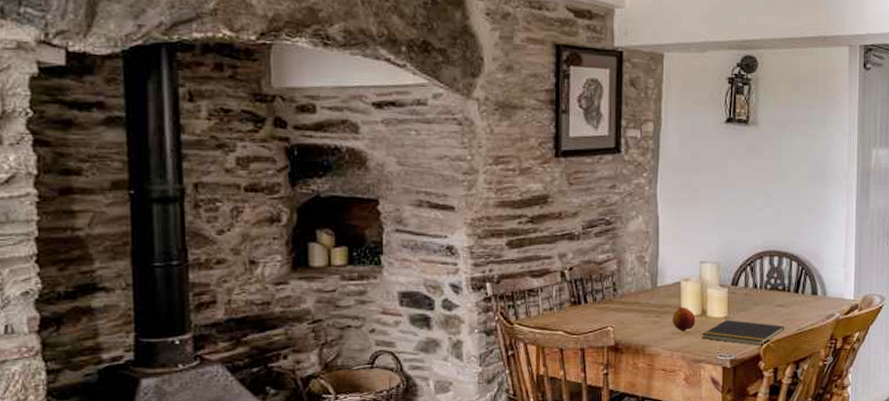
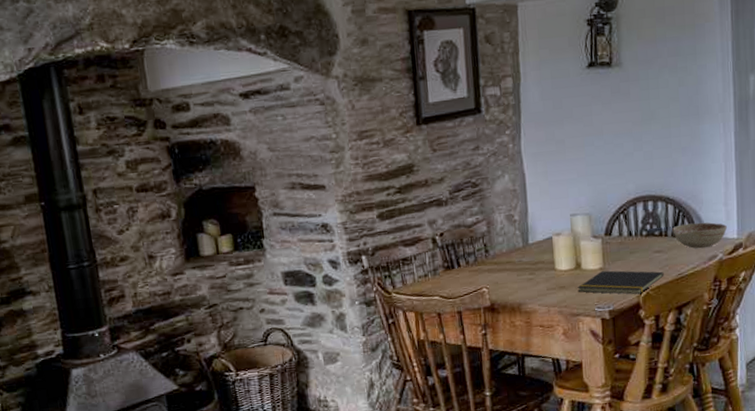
fruit: present [672,307,696,331] -> none [546,262,571,286]
decorative bowl: none [795,281,845,307] -> present [672,222,727,249]

